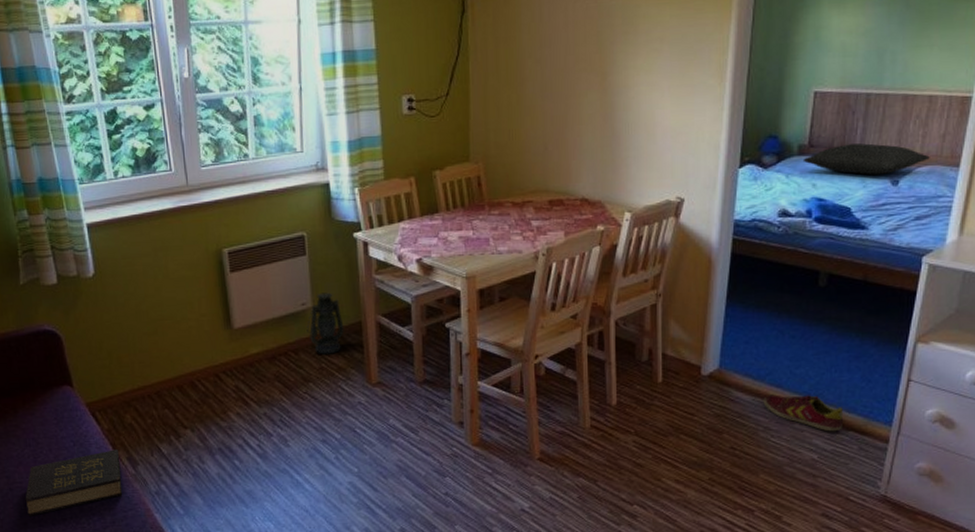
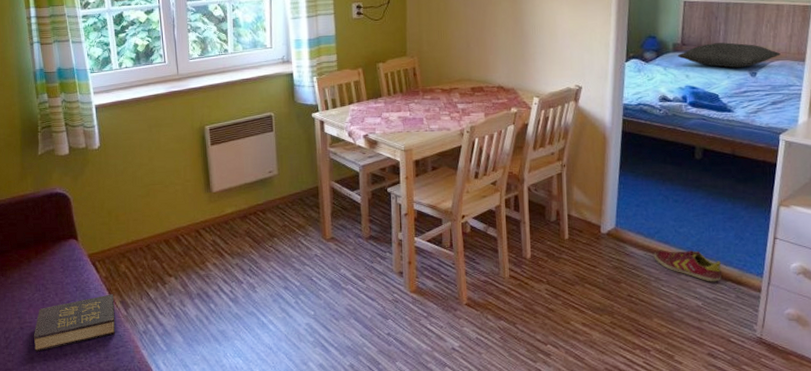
lantern: present [306,292,344,354] -> none [273,162,304,214]

